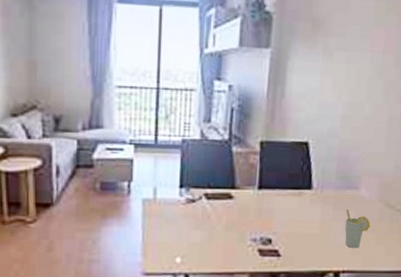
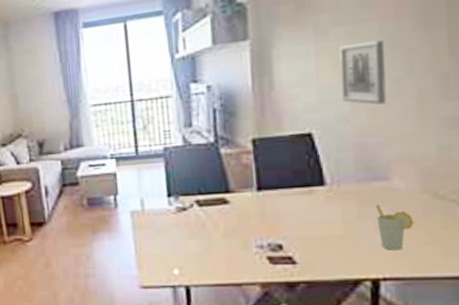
wall art: none [336,68,372,125] -> present [339,39,387,105]

